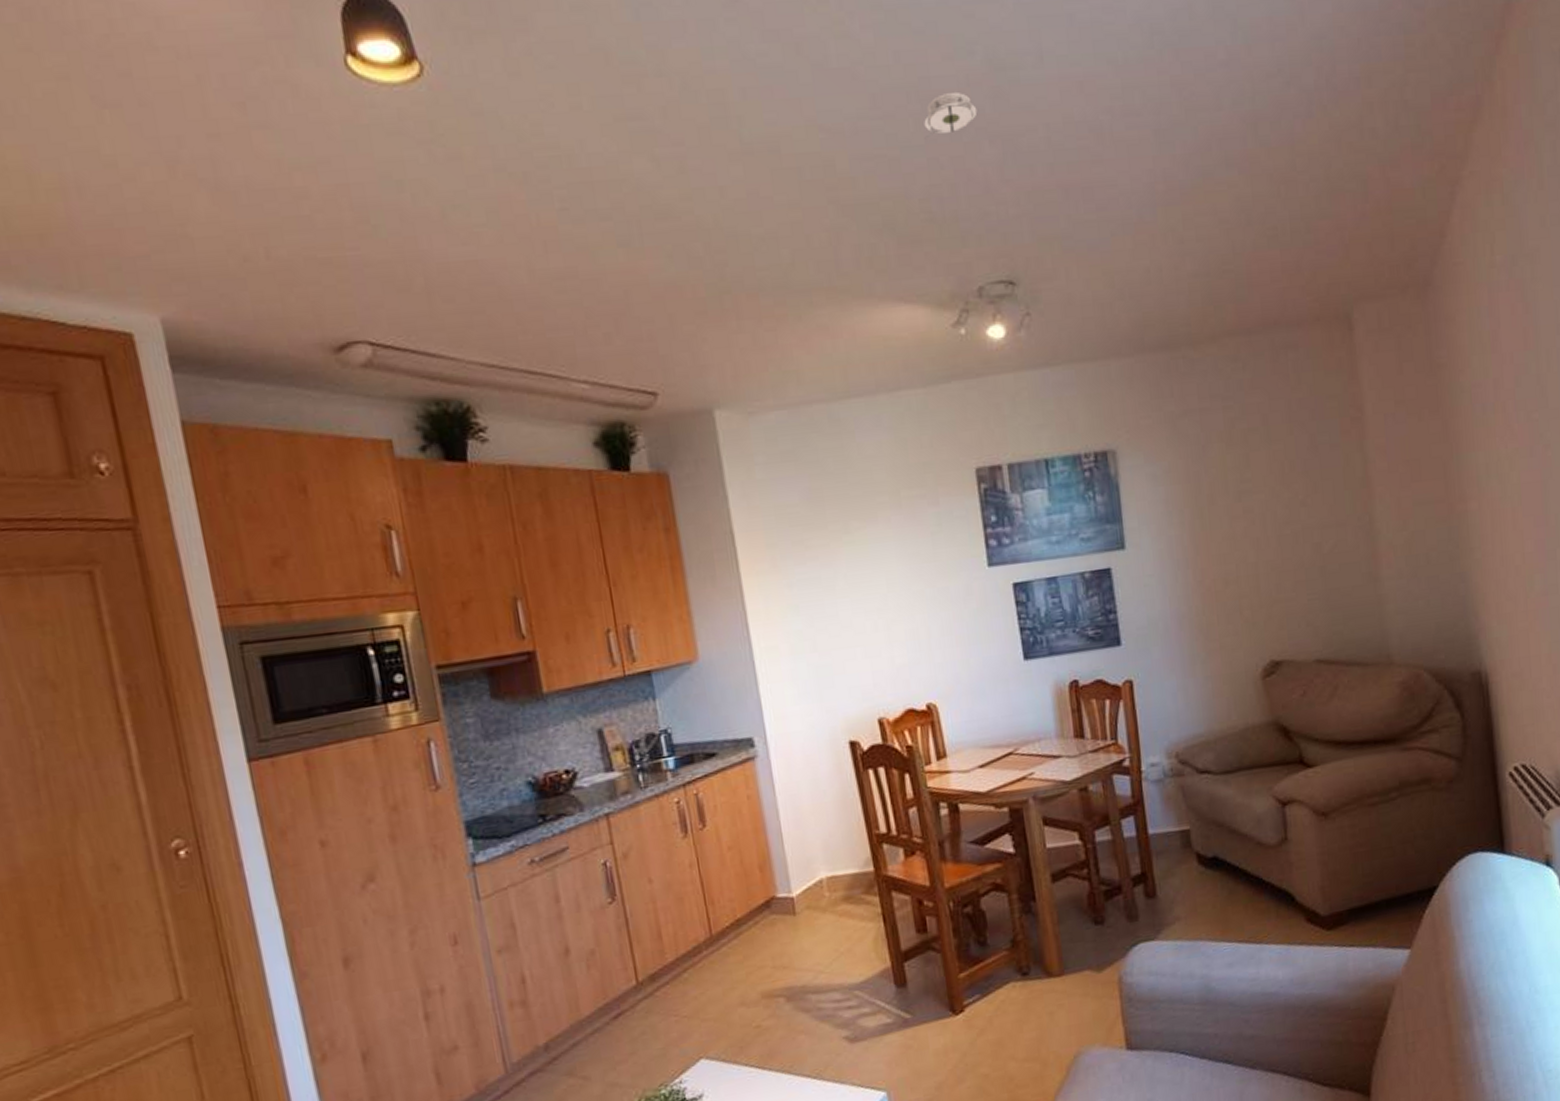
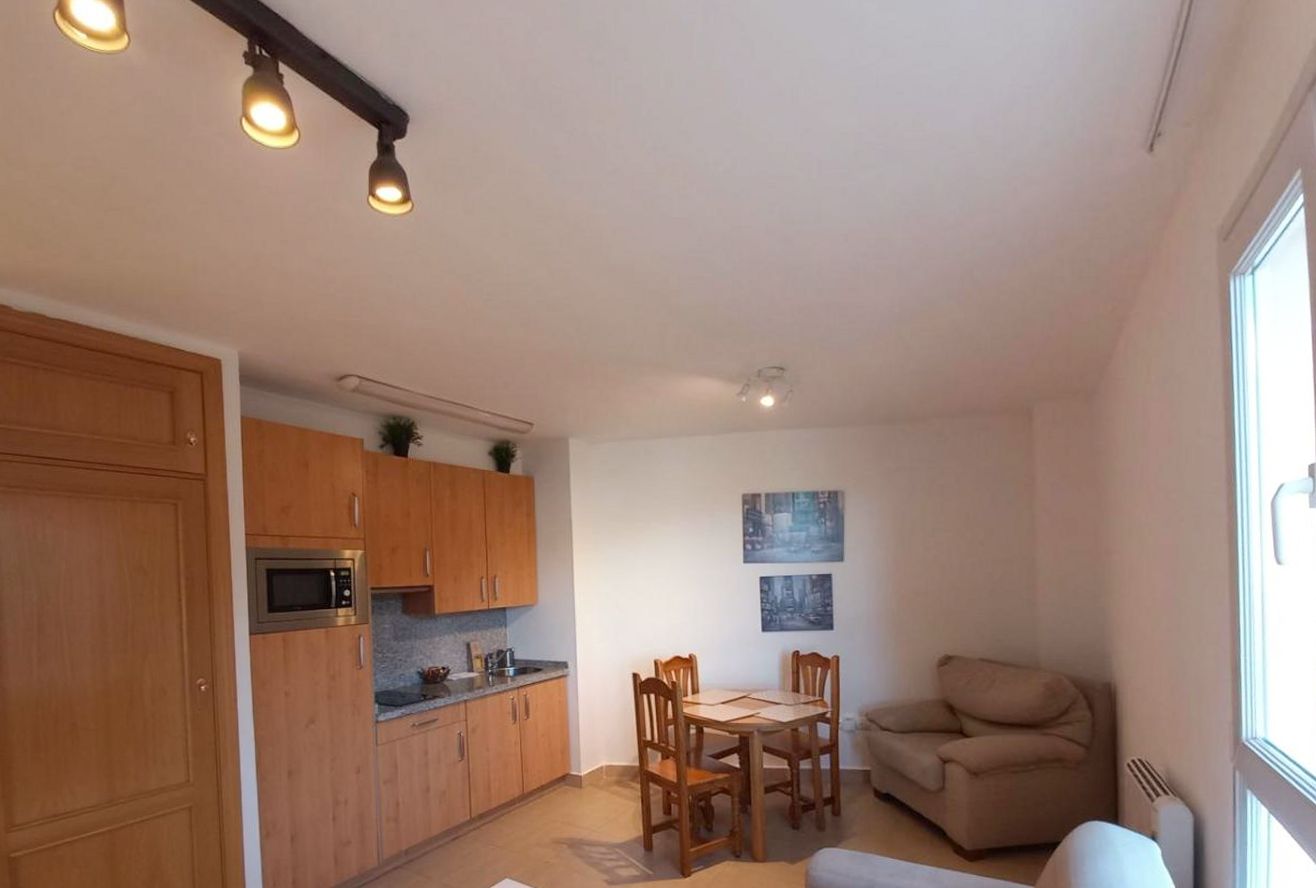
smoke detector: present [924,93,978,139] -> none [732,238,771,268]

